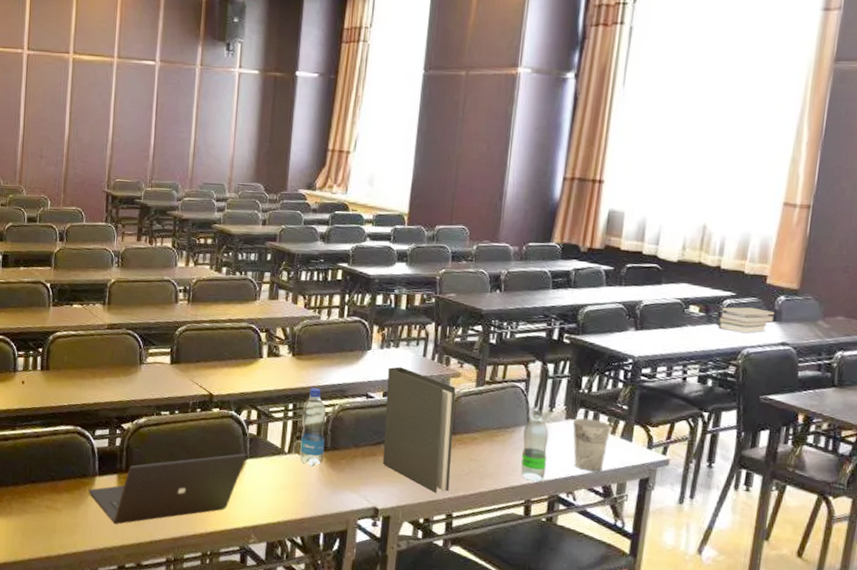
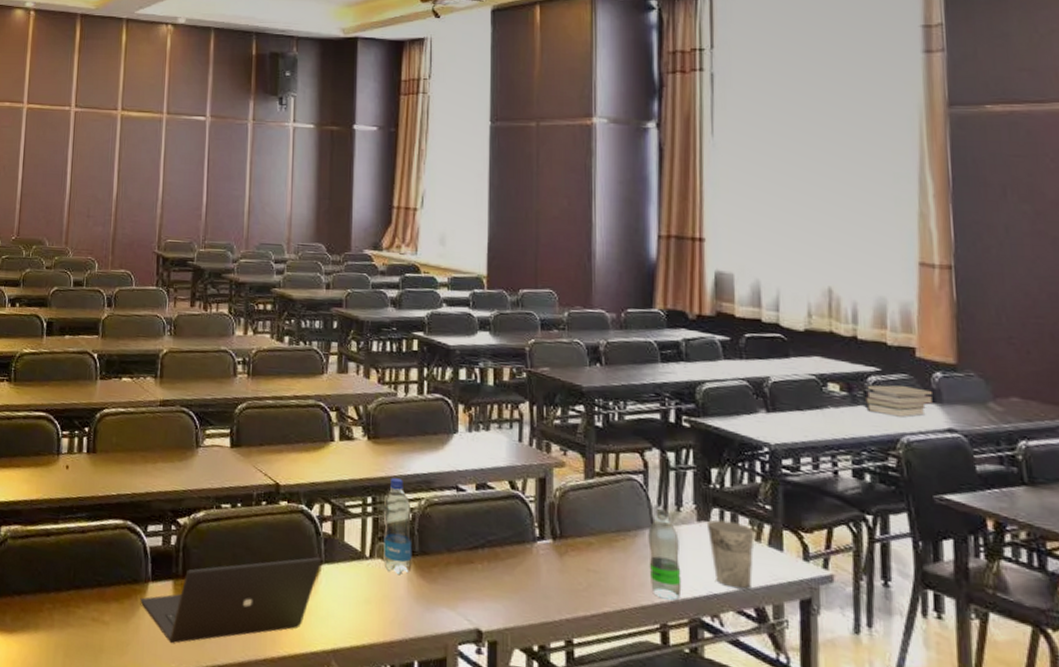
binder: present [382,366,456,493] -> none [479,453,566,612]

